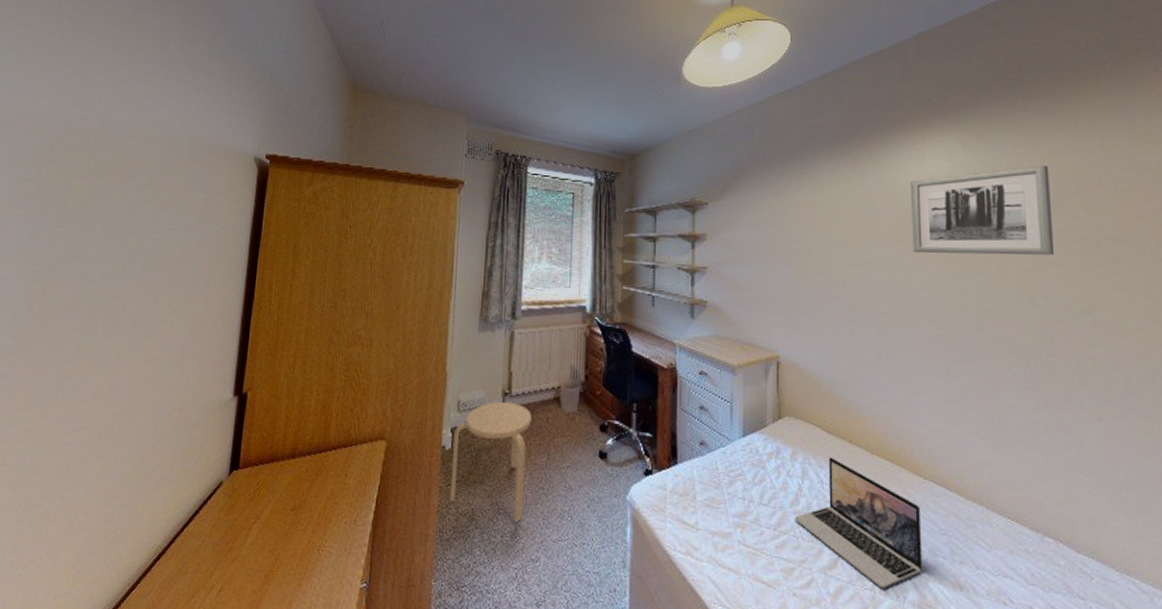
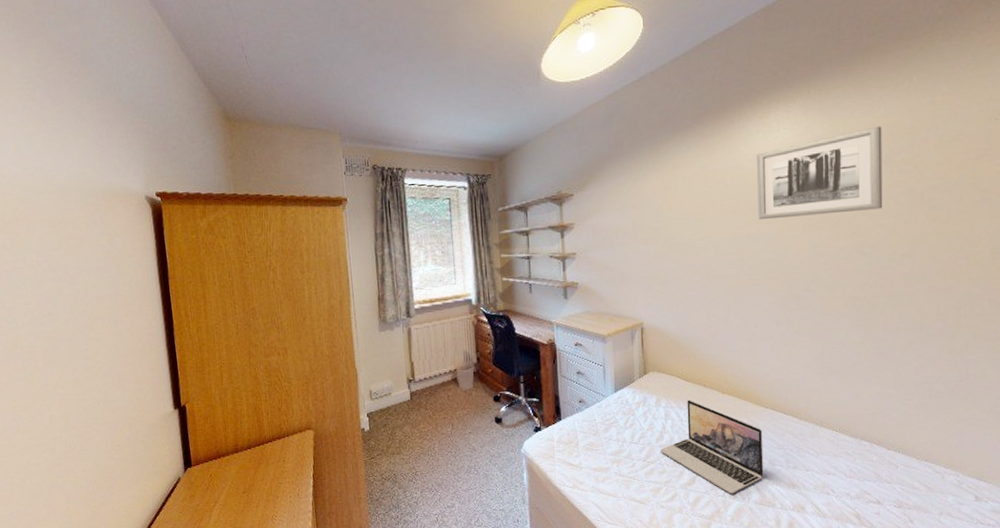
stool: present [449,402,532,523] -> none [370,387,437,481]

